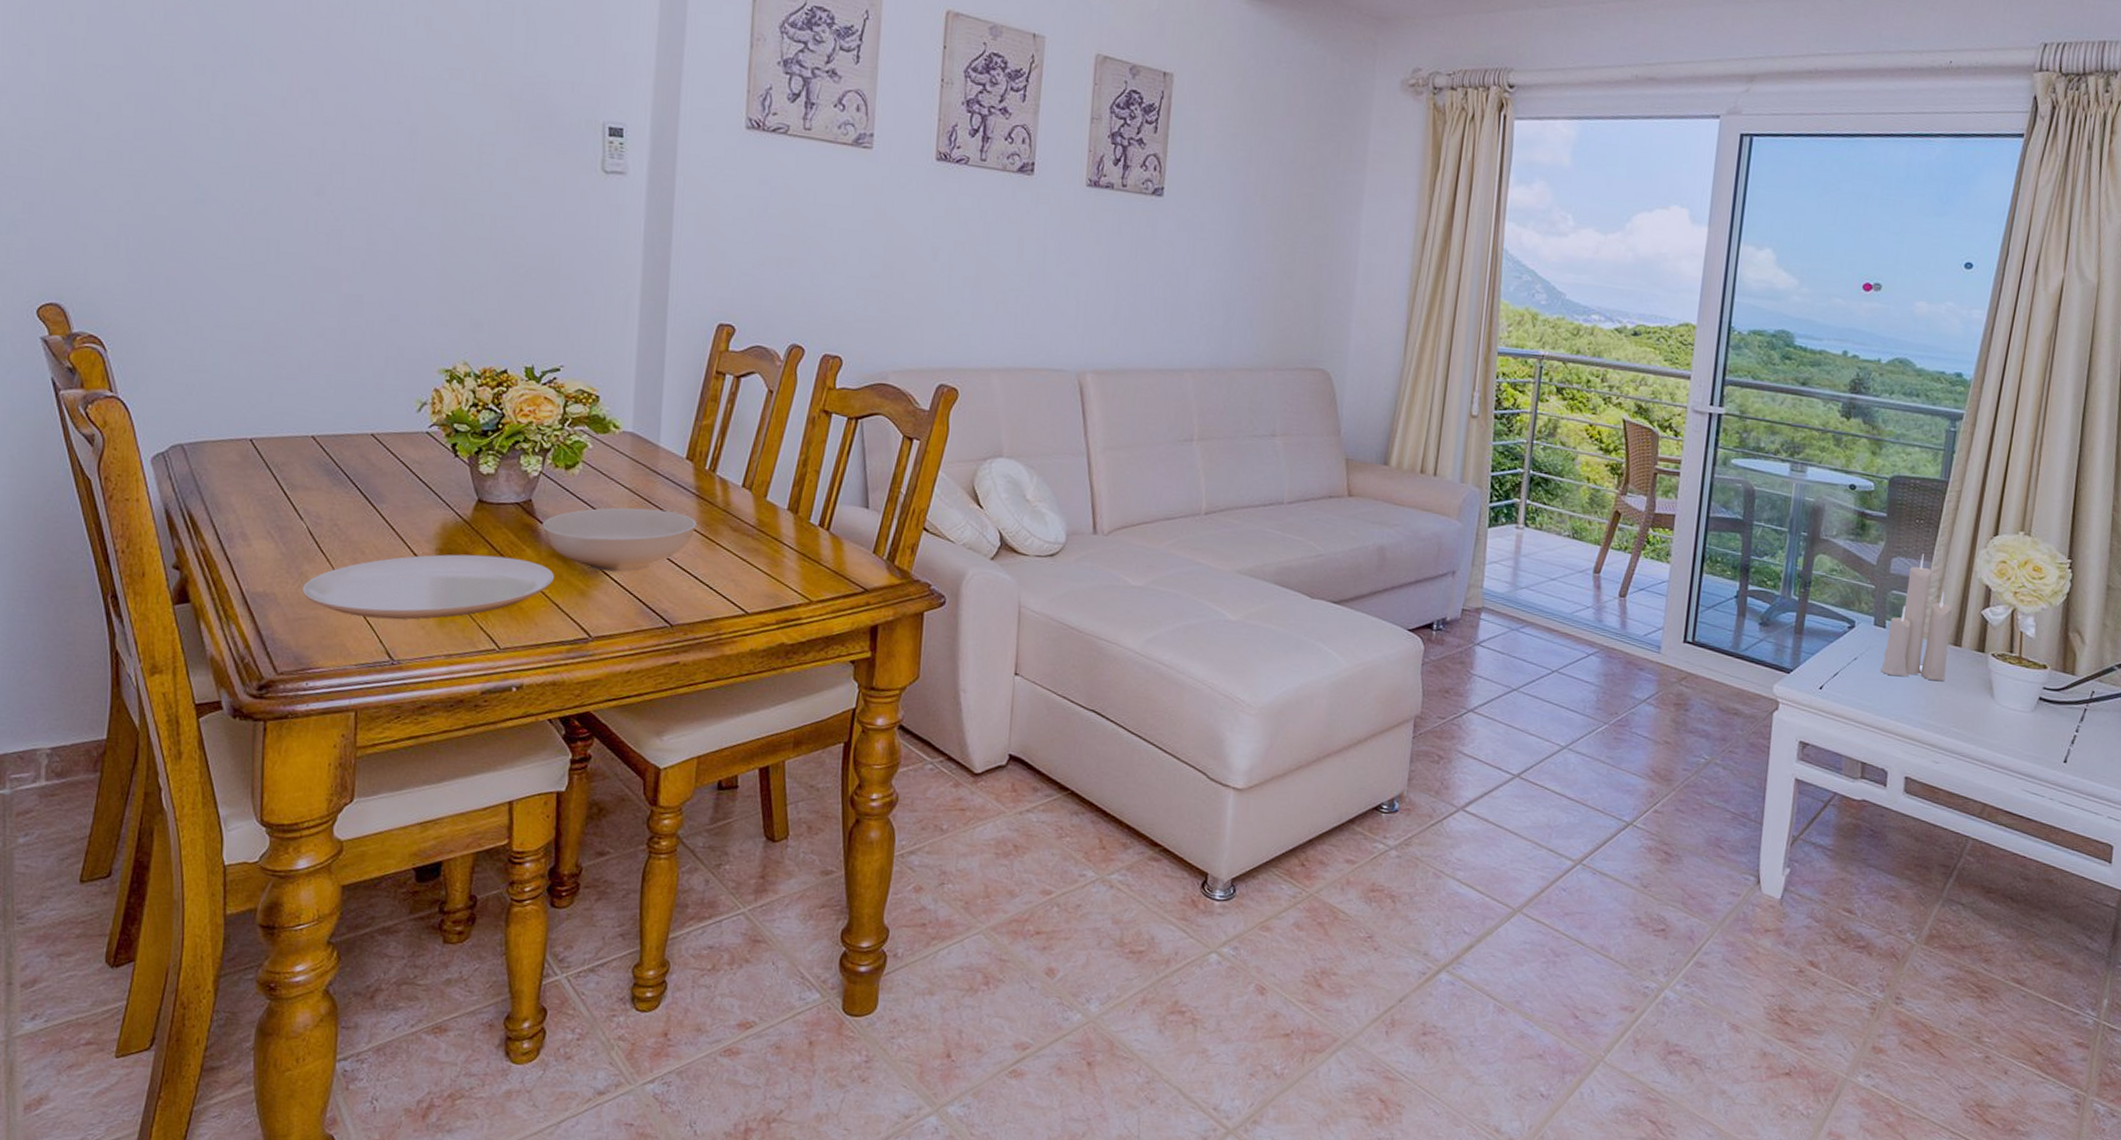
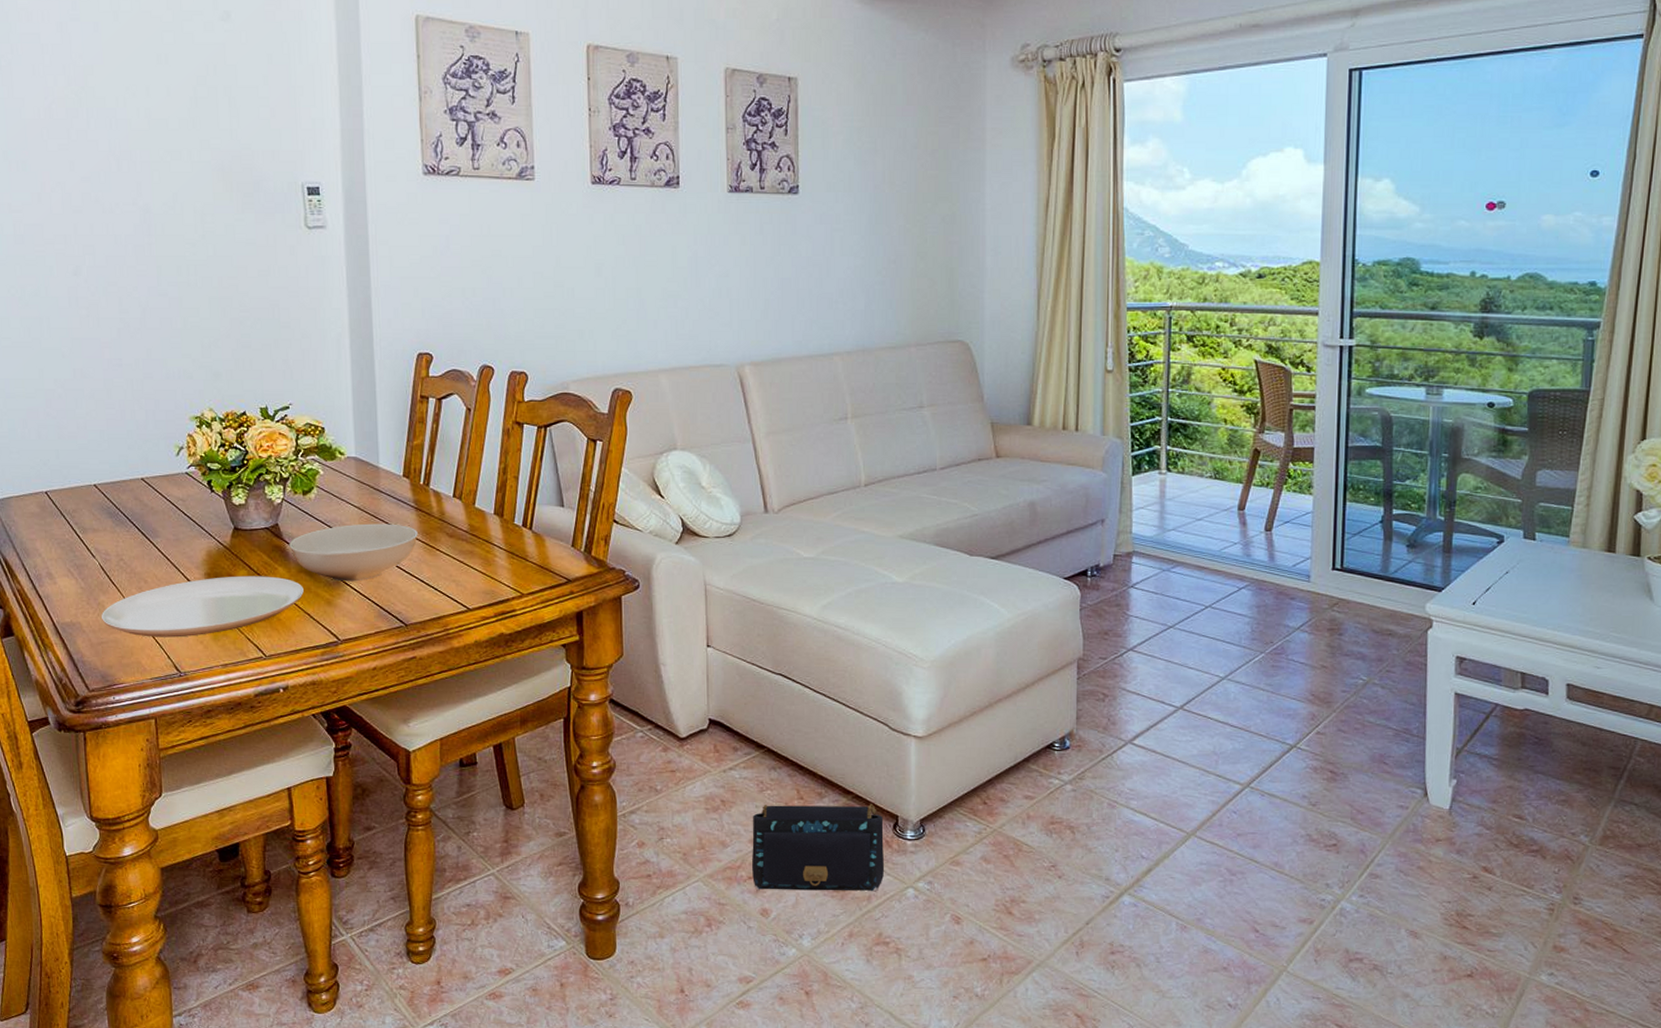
handbag: none [1040,853,1192,955] -> present [751,803,885,892]
candle: present [1880,553,1952,681] -> none [1532,464,1603,588]

